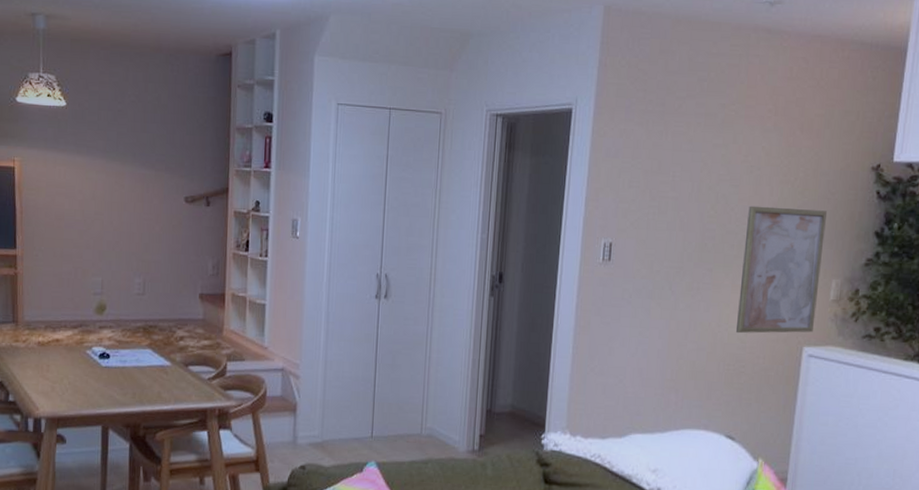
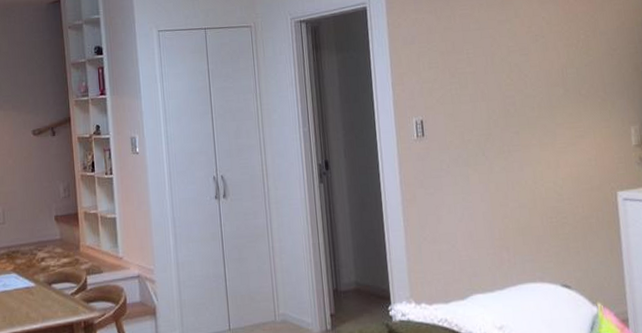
wall art: present [736,205,827,334] -> none [541,65,623,188]

